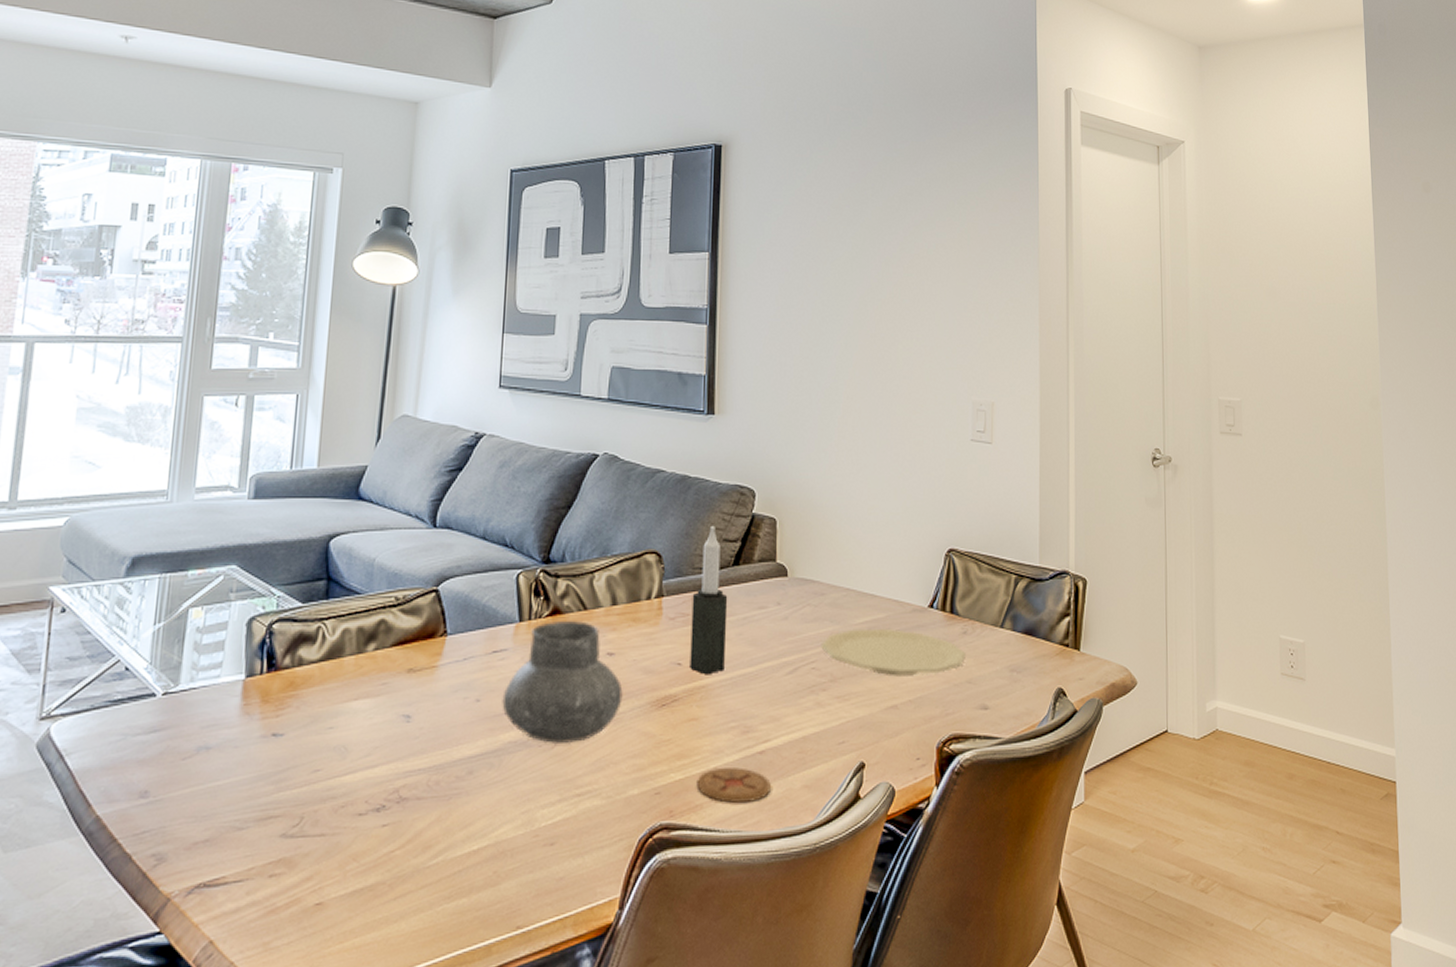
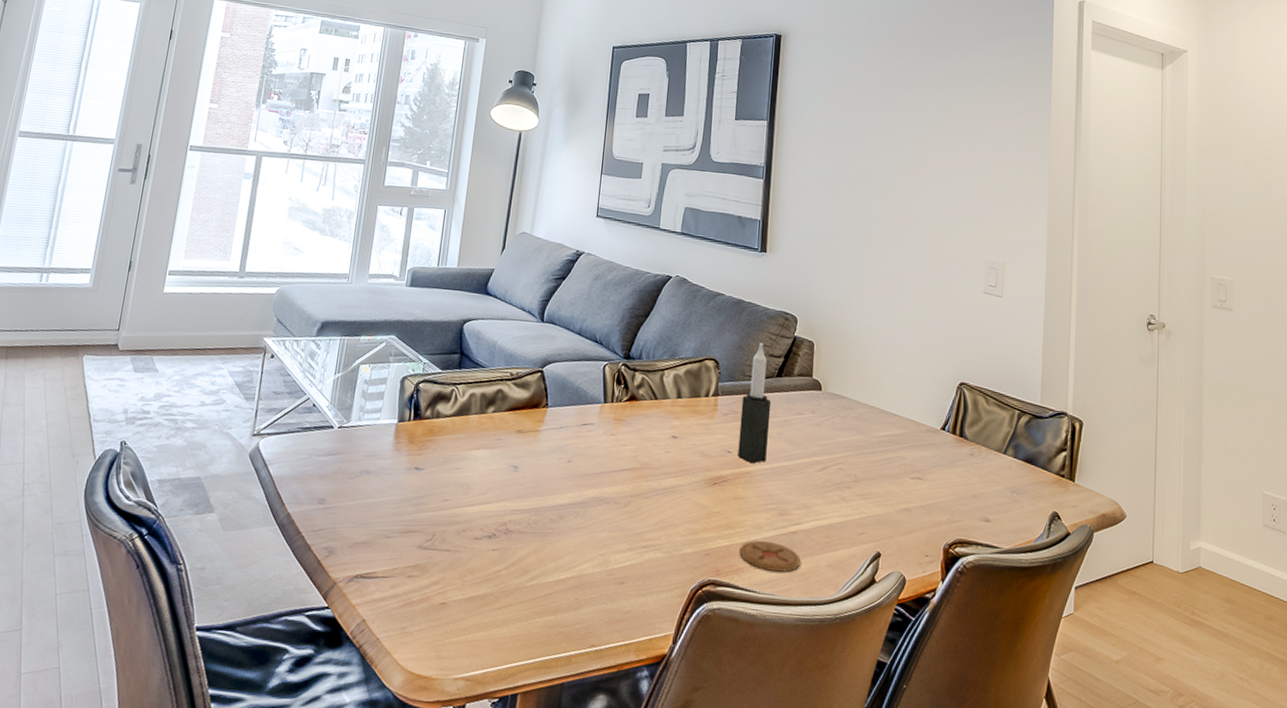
vase: present [502,621,623,744] -> none [587,405,683,505]
plate: present [821,628,965,677] -> none [847,440,972,486]

